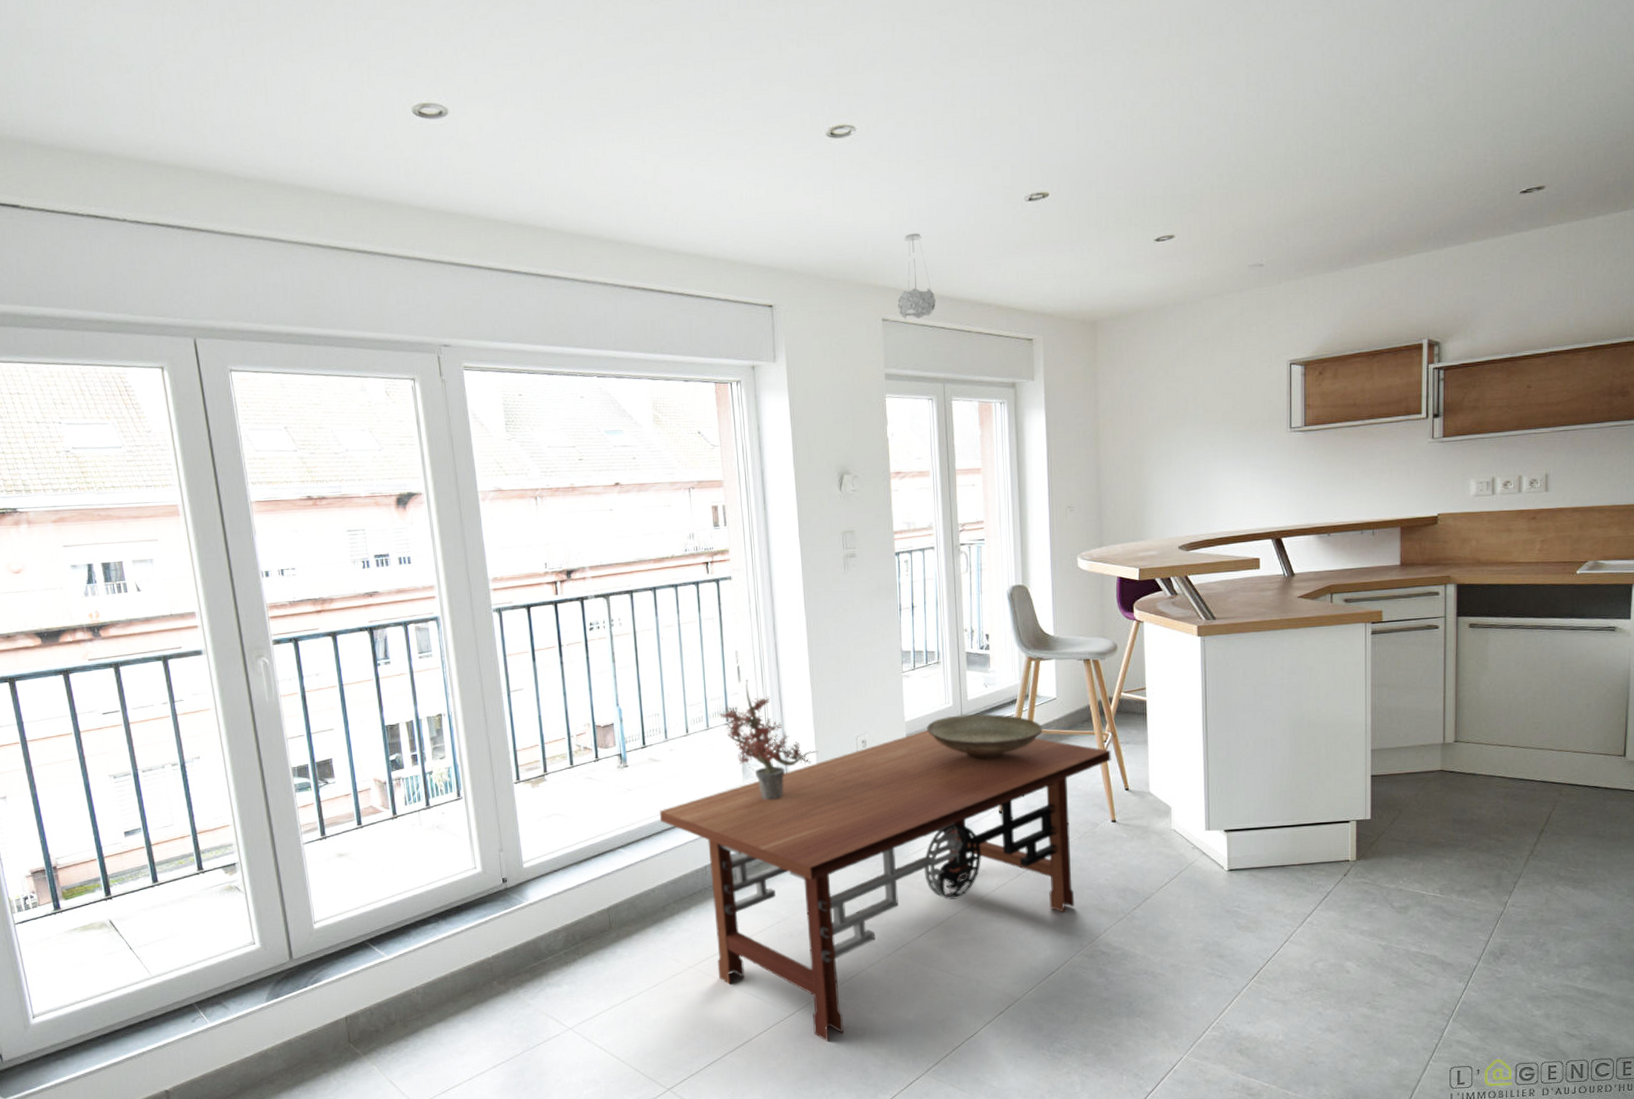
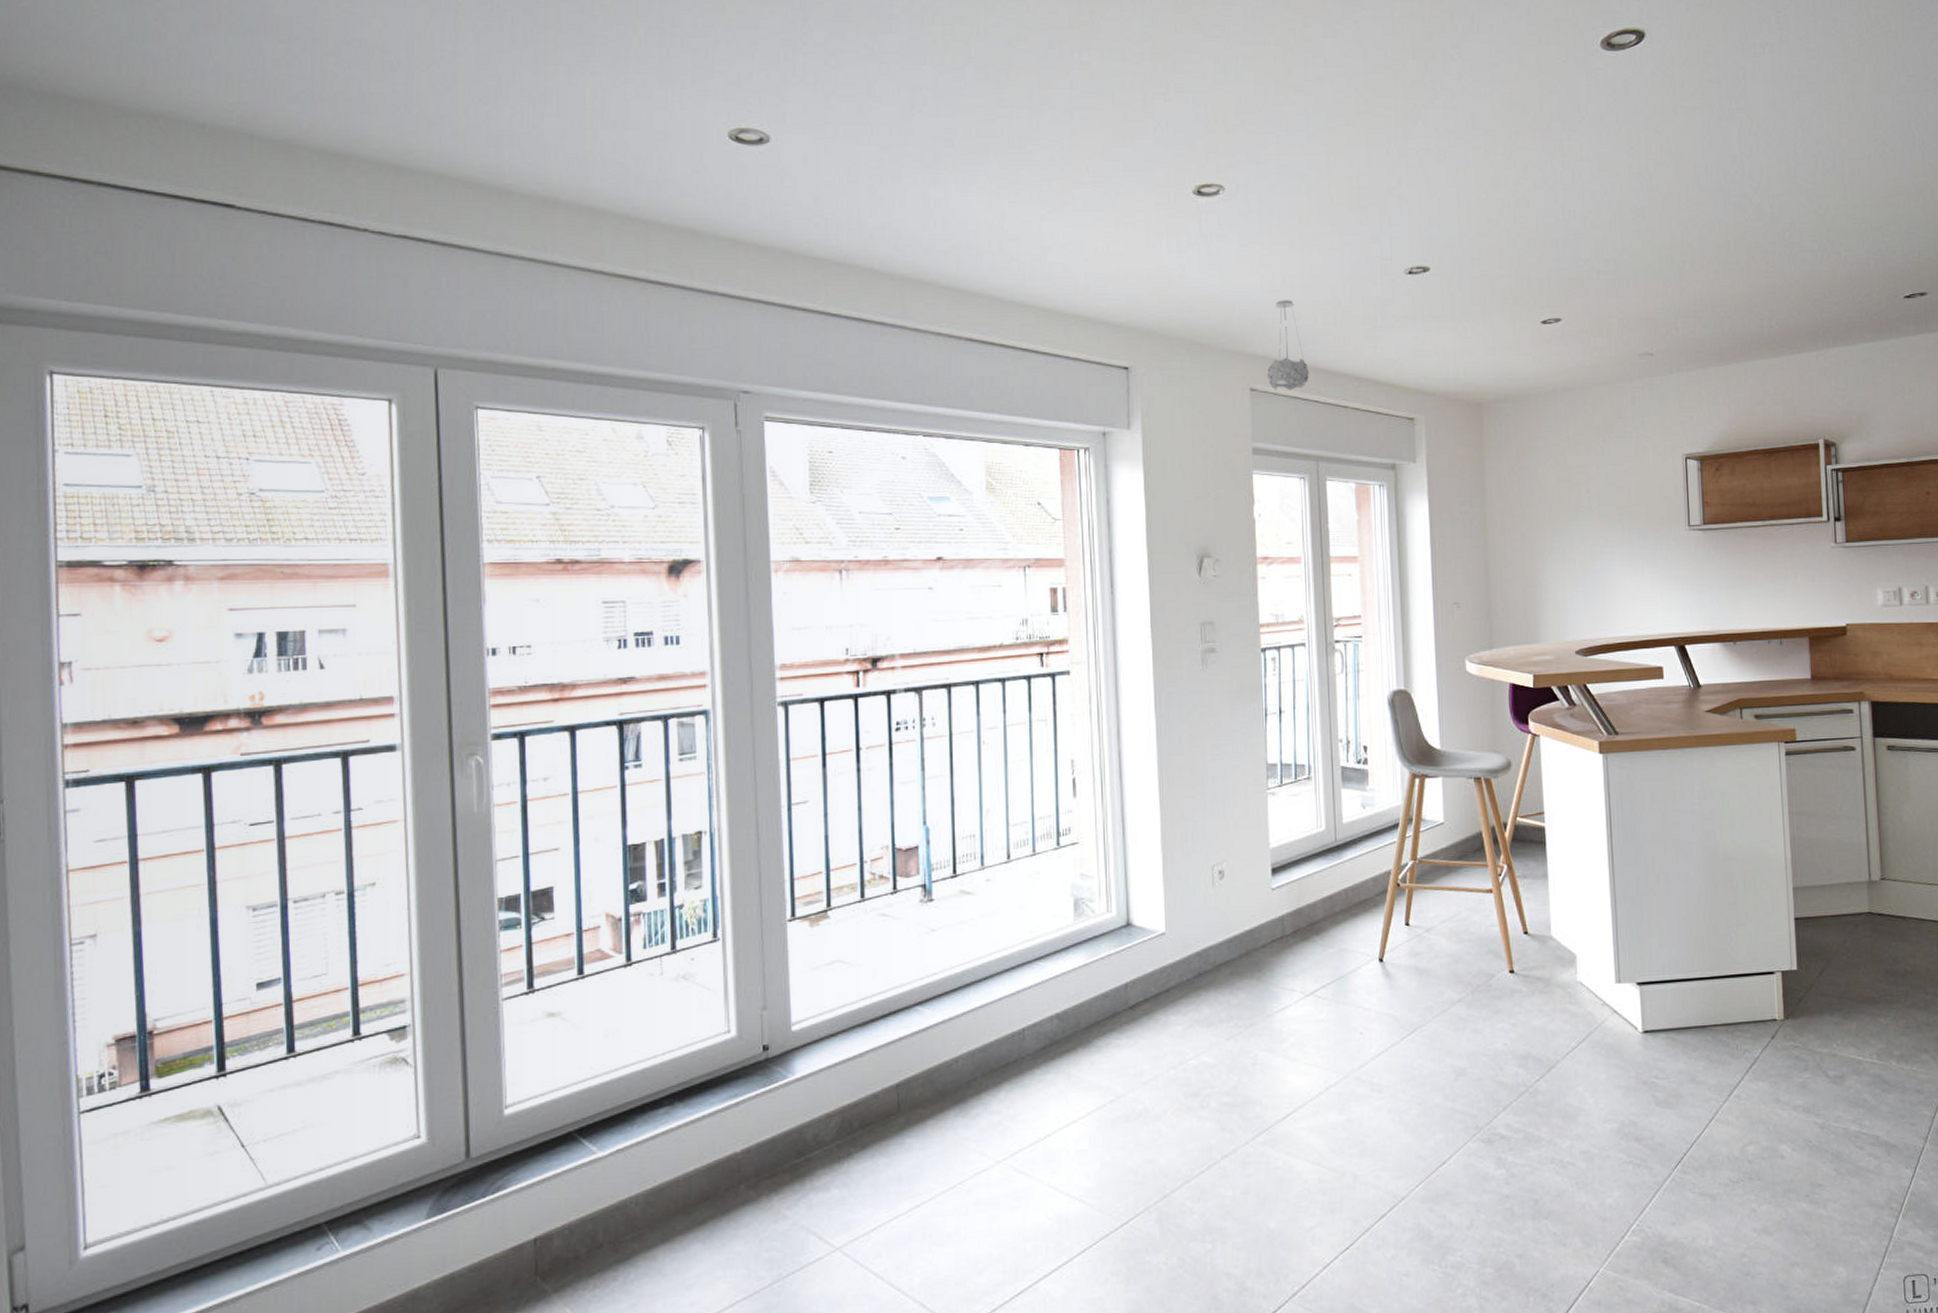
coffee table: present [659,730,1111,1042] -> none [969,859,1507,1260]
potted plant: present [719,679,819,800] -> none [1049,794,1167,944]
decorative bowl: present [927,714,1043,760] -> none [1295,840,1429,897]

